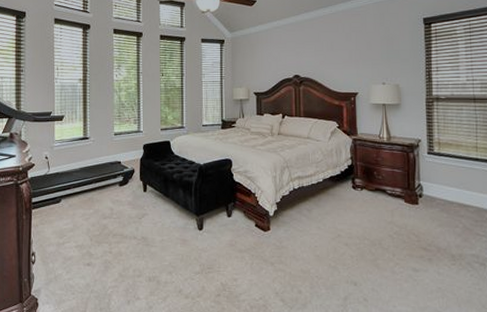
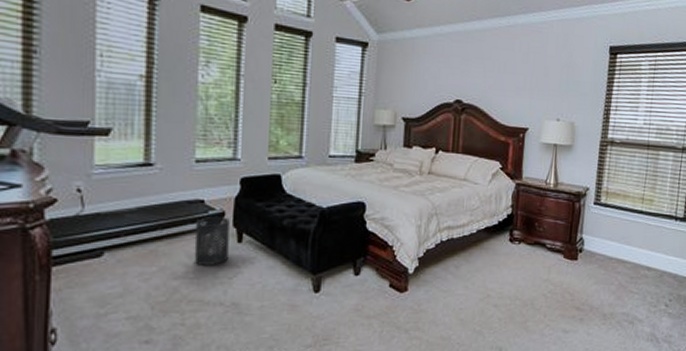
trash can: none [115,173,138,210] -> present [194,217,230,267]

